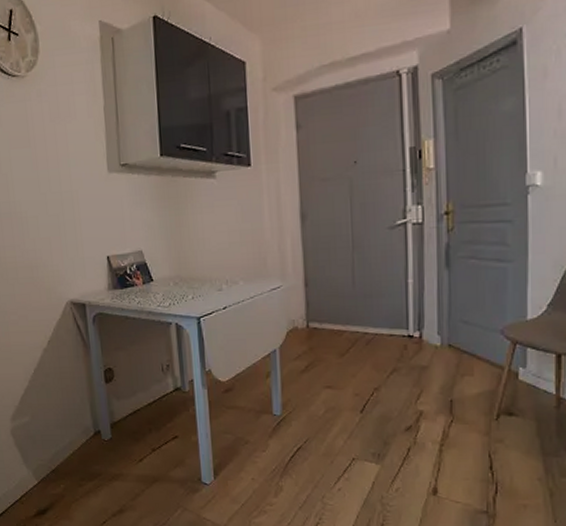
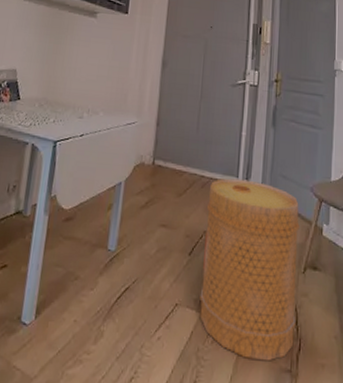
basket: none [375,330,491,504] -> present [199,178,300,361]

